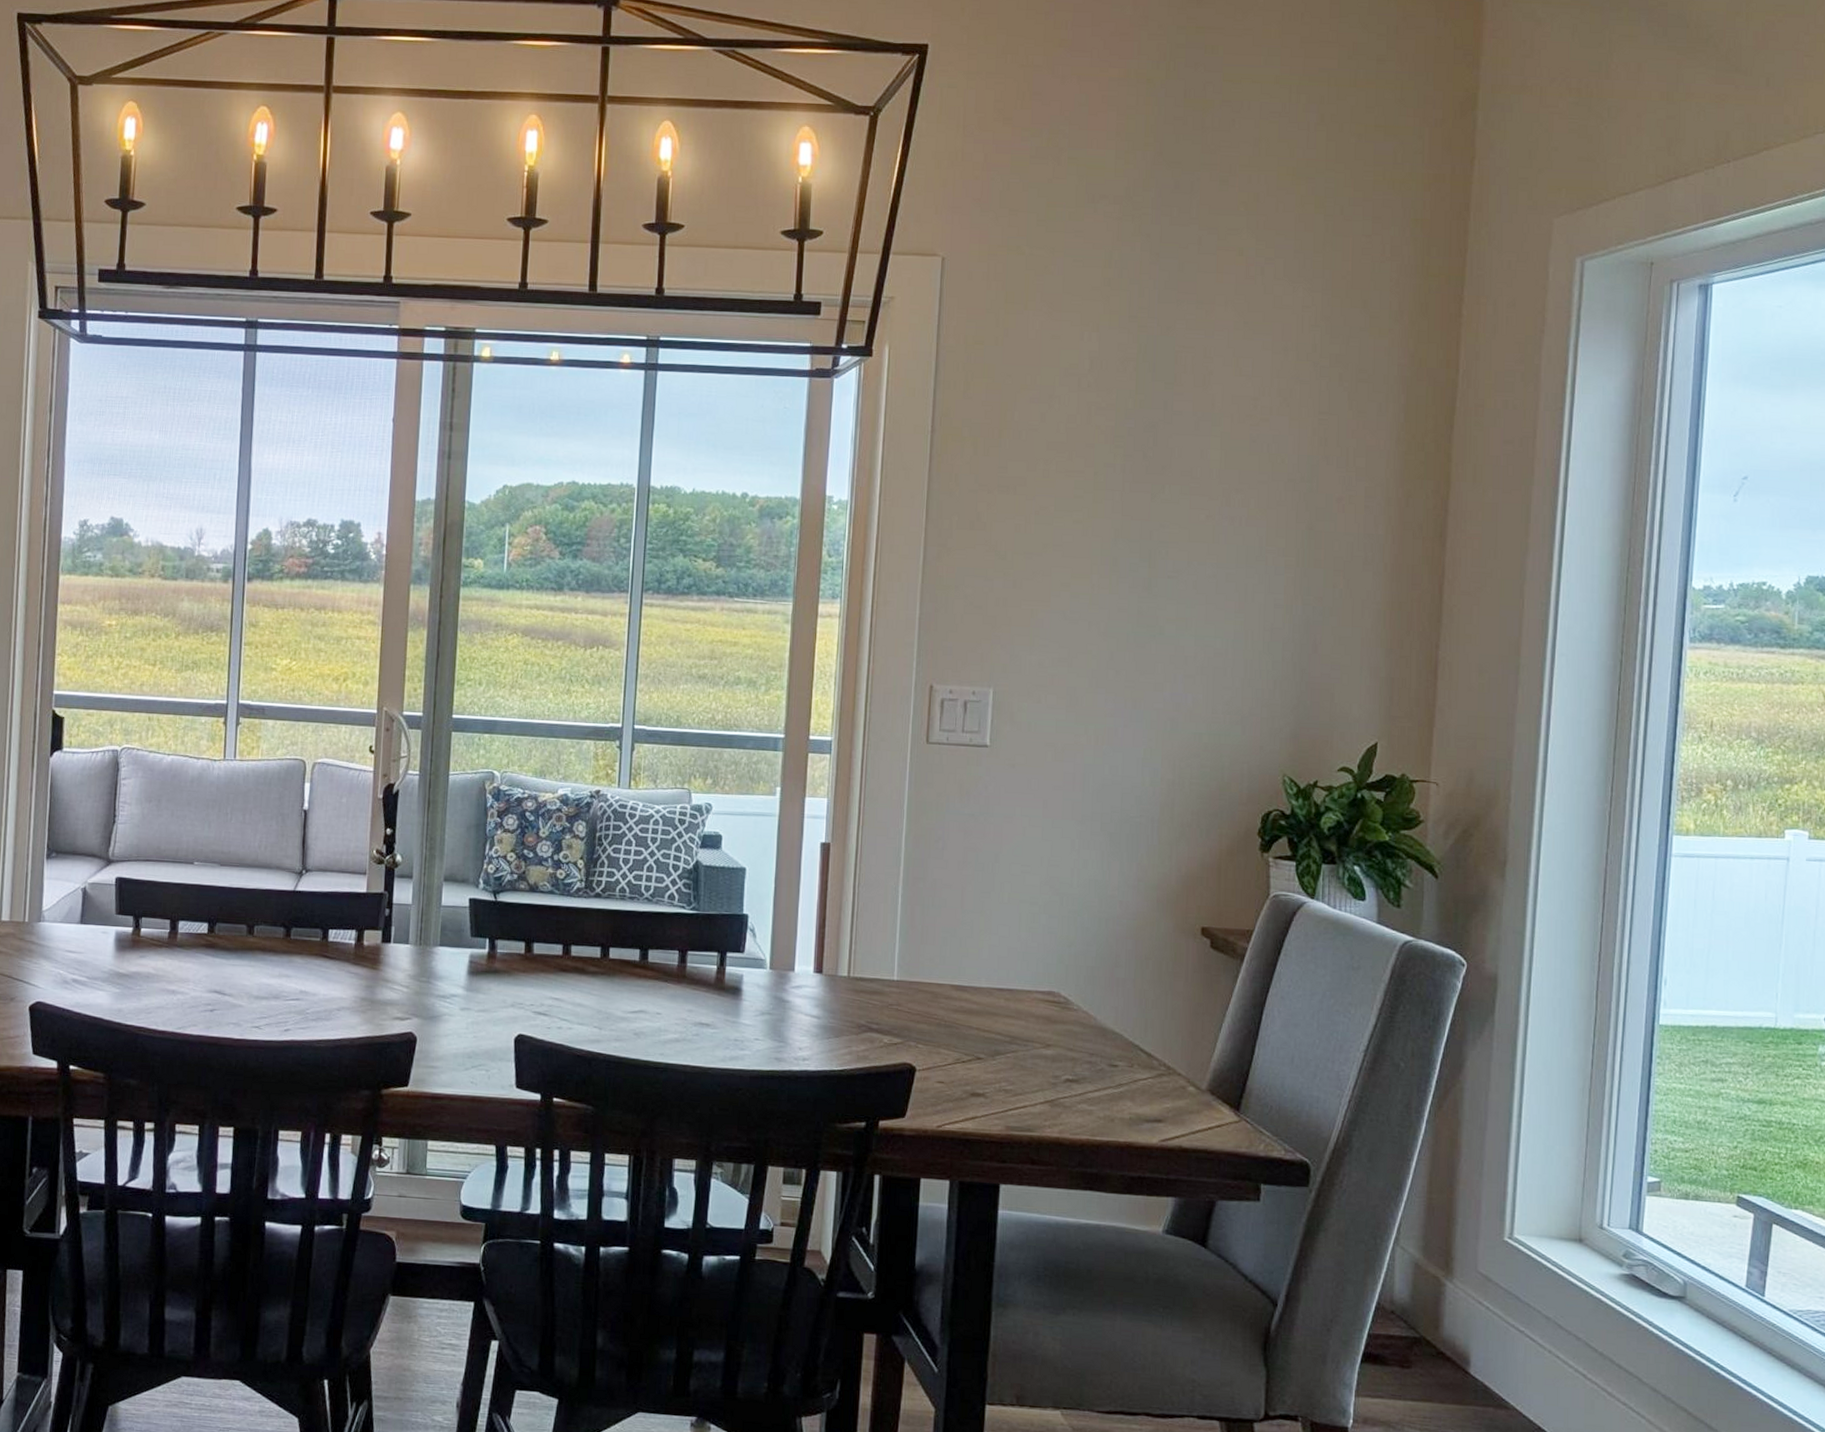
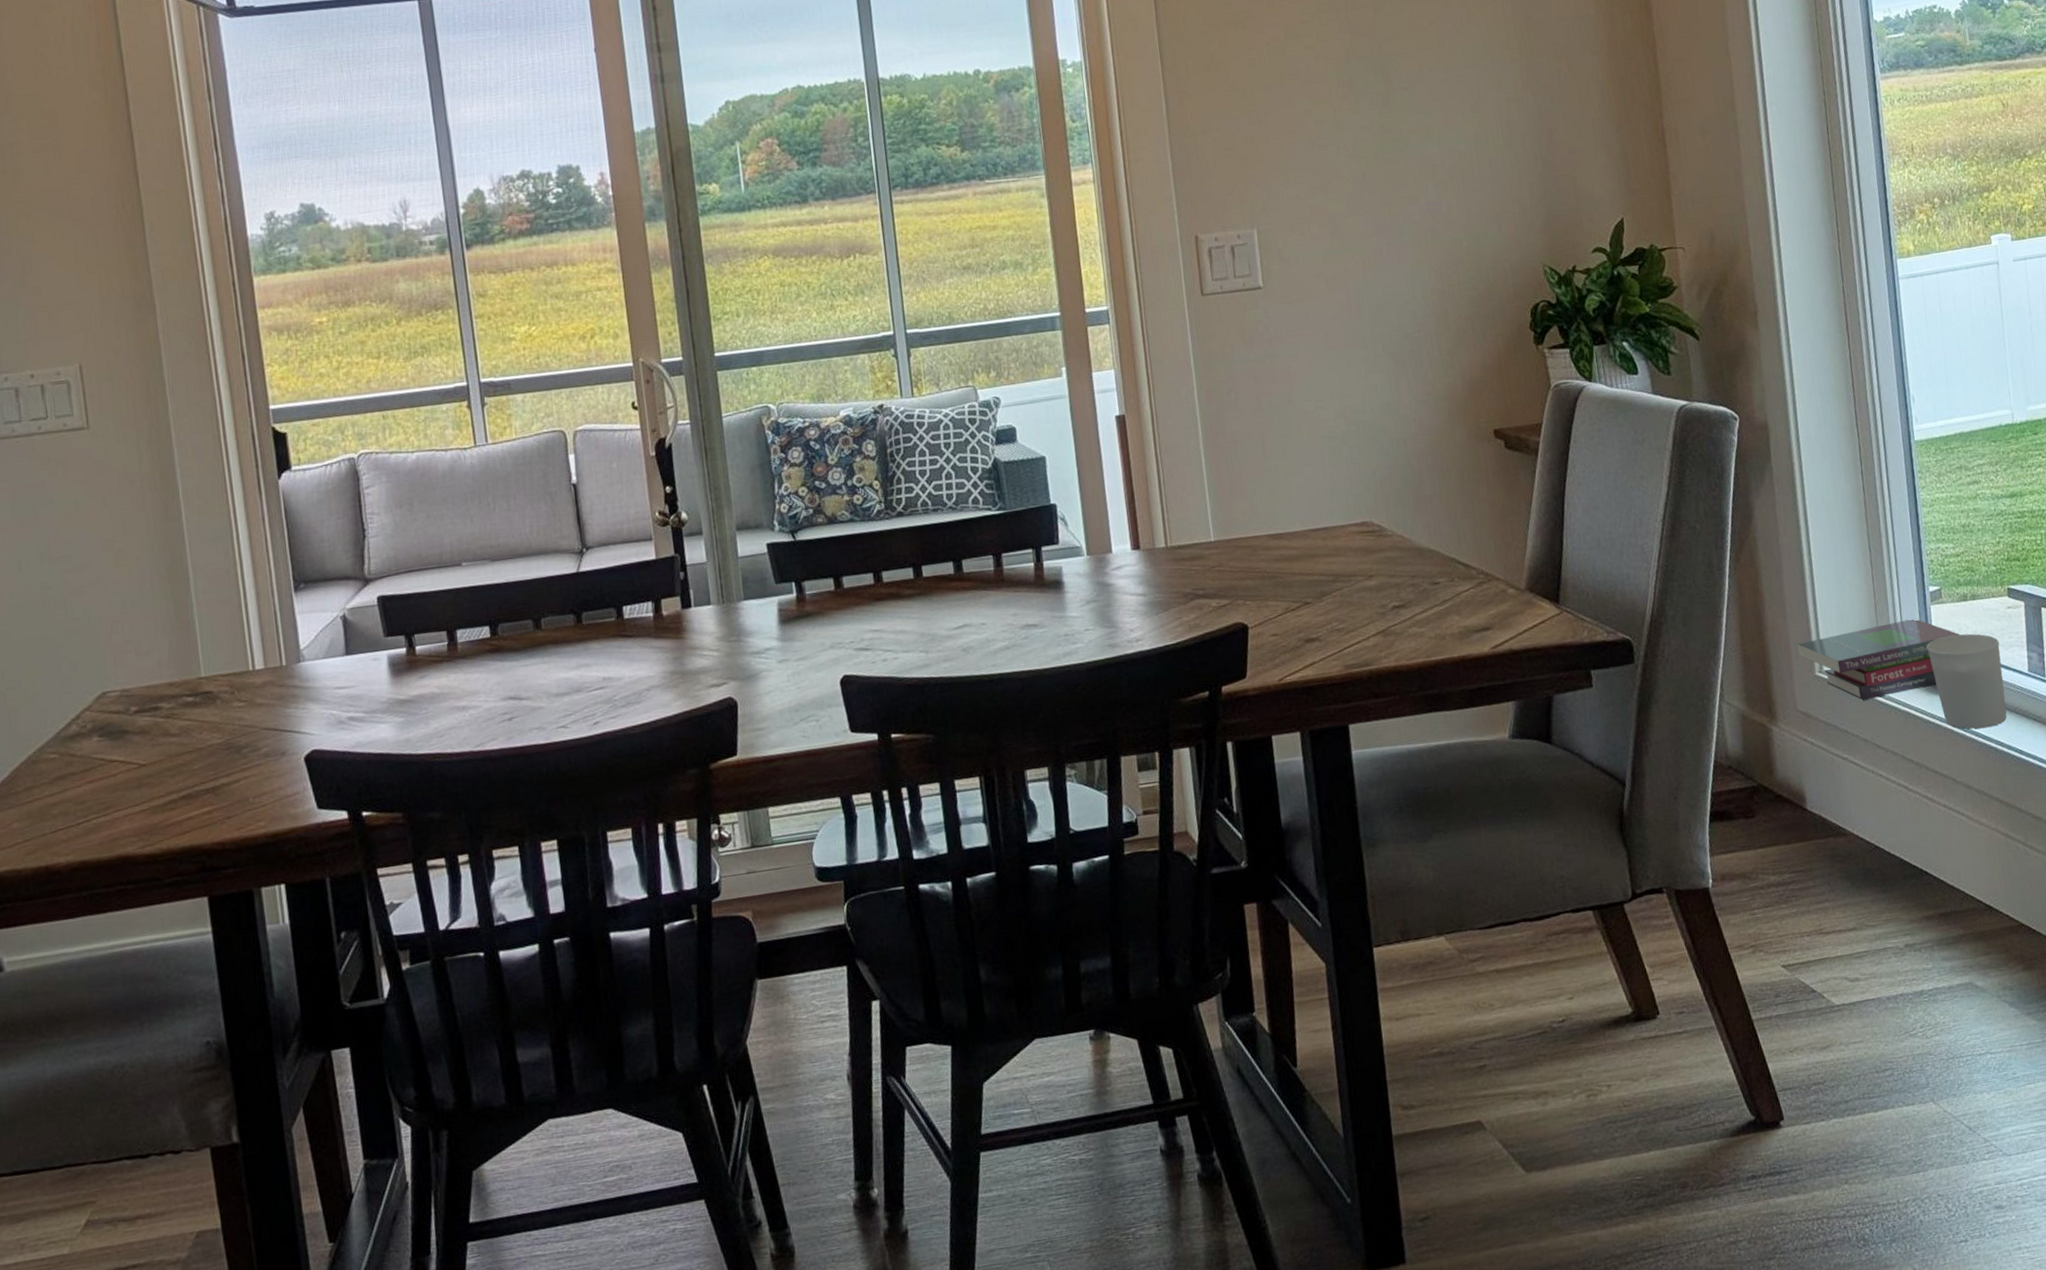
books: none [1489,1204,1674,1279] -> present [1797,618,1960,700]
candle holder: none [1633,1230,1717,1335] -> present [1926,633,2007,729]

